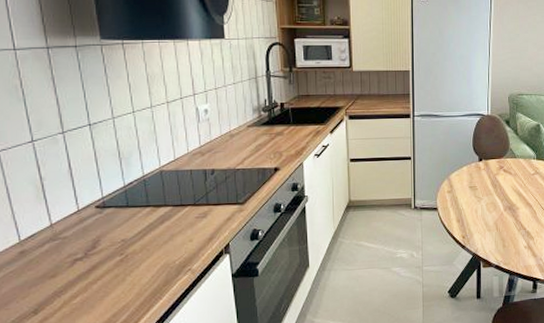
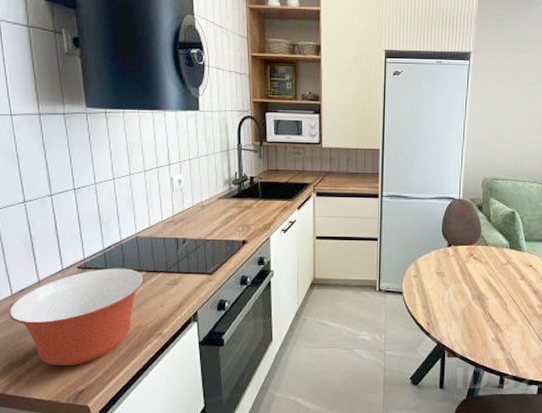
mixing bowl: none [16,204,170,313] -> present [8,268,144,365]

